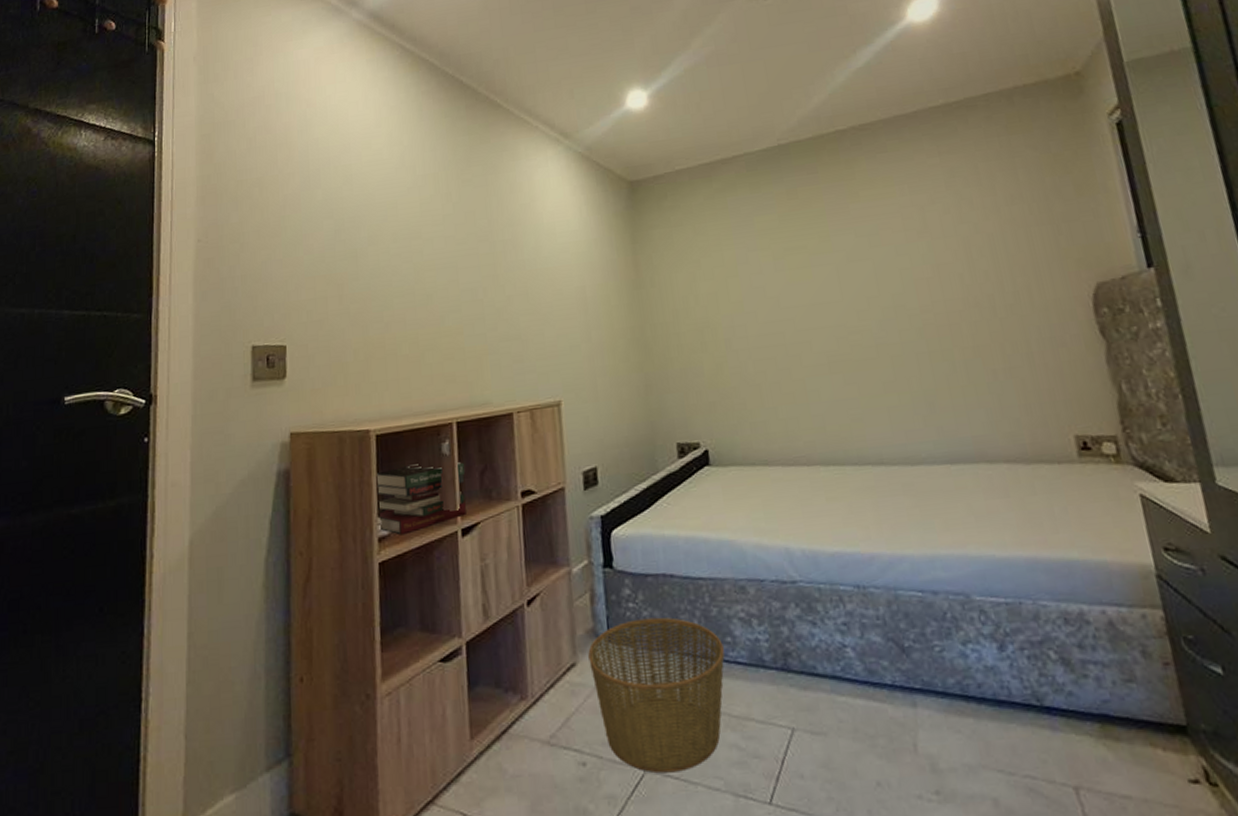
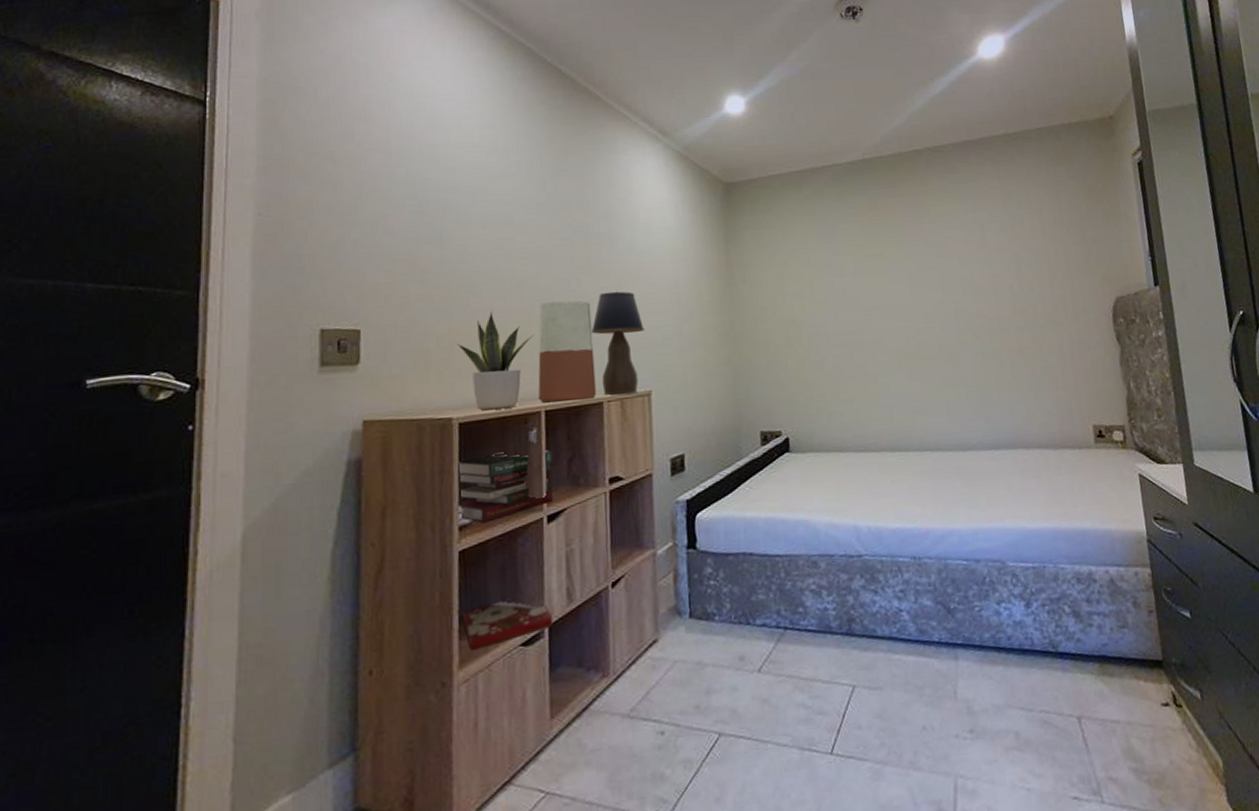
potted plant: none [372,324,444,423] -> present [457,312,534,411]
decorative box: none [384,612,470,665] -> present [463,598,552,652]
vase: none [448,310,506,415] -> present [538,300,597,403]
table lamp: none [499,299,552,406] -> present [591,291,645,395]
basket: present [588,617,725,774] -> none [670,592,796,736]

